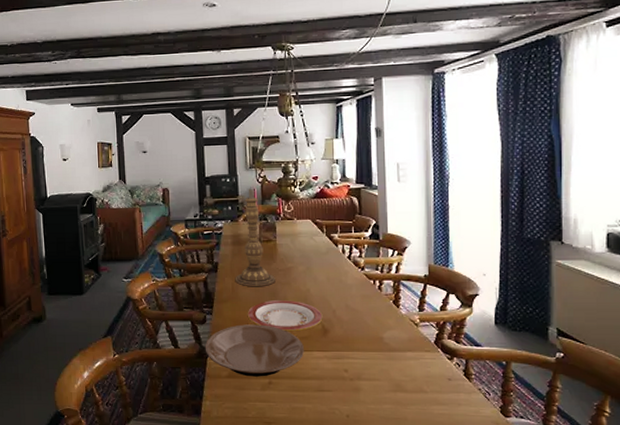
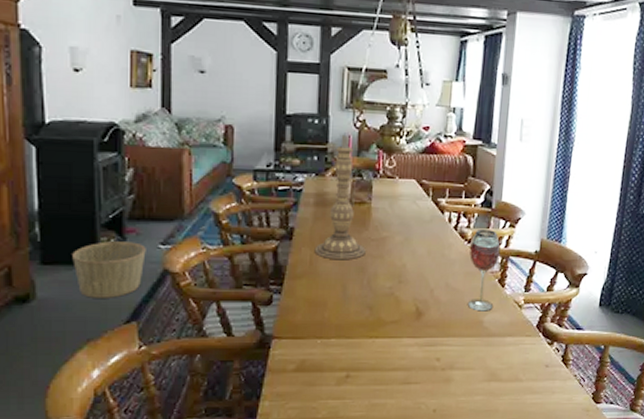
basket: none [67,277,115,319] -> present [72,241,146,298]
plate: present [205,324,305,377] -> none [268,306,393,370]
plate: present [247,300,323,332] -> none [326,277,418,315]
wineglass: none [364,257,392,329] -> present [468,228,501,312]

